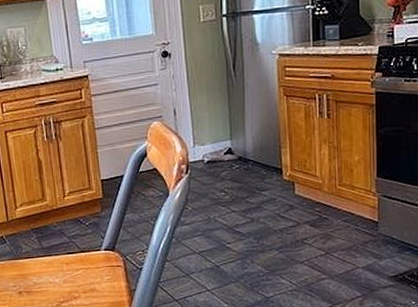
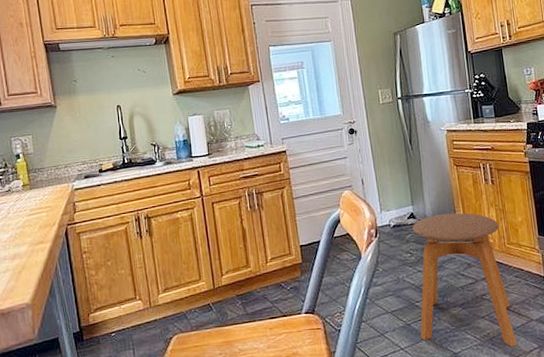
stool: none [229,149,338,294] -> present [412,213,517,347]

